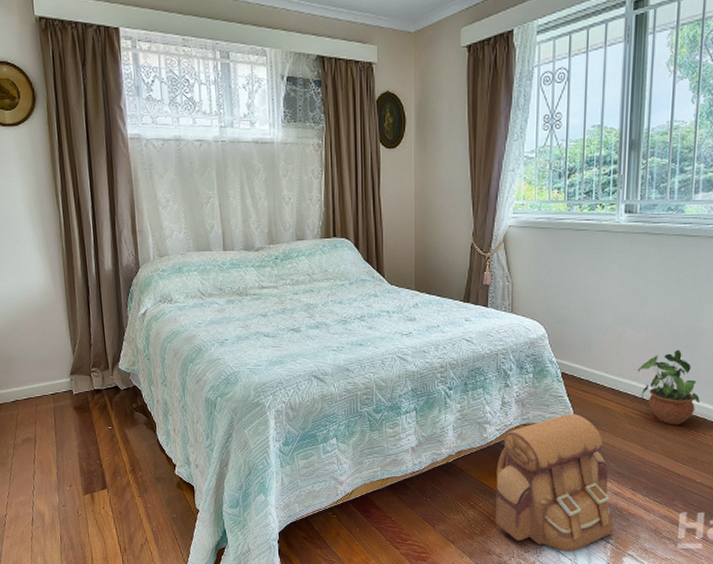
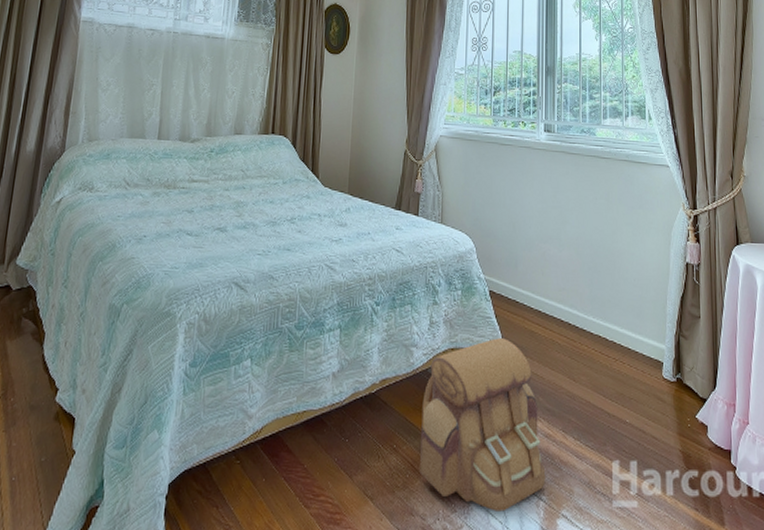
potted plant: present [638,349,700,425] -> none [563,271,623,355]

